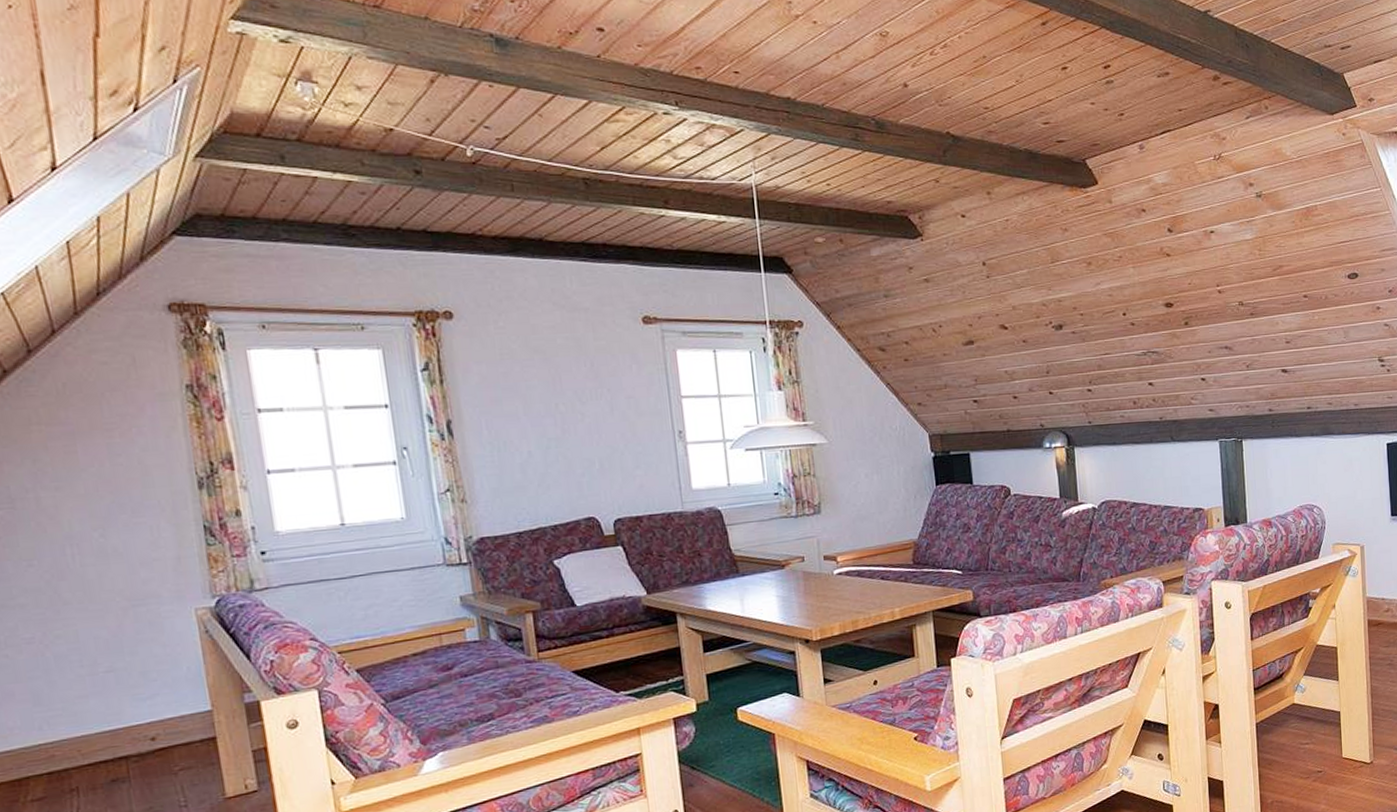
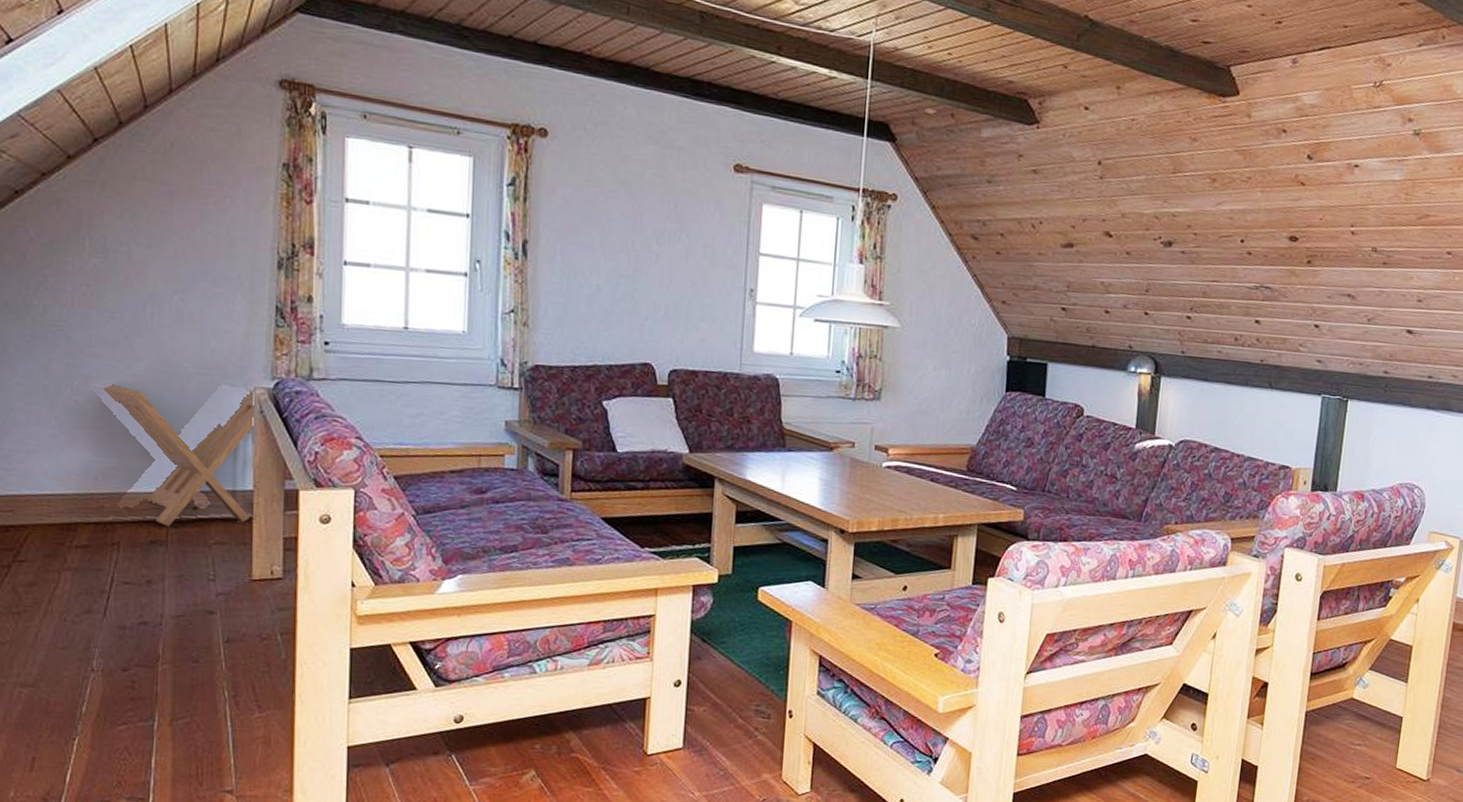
magazine rack: none [33,612,213,763] -> present [104,382,254,527]

